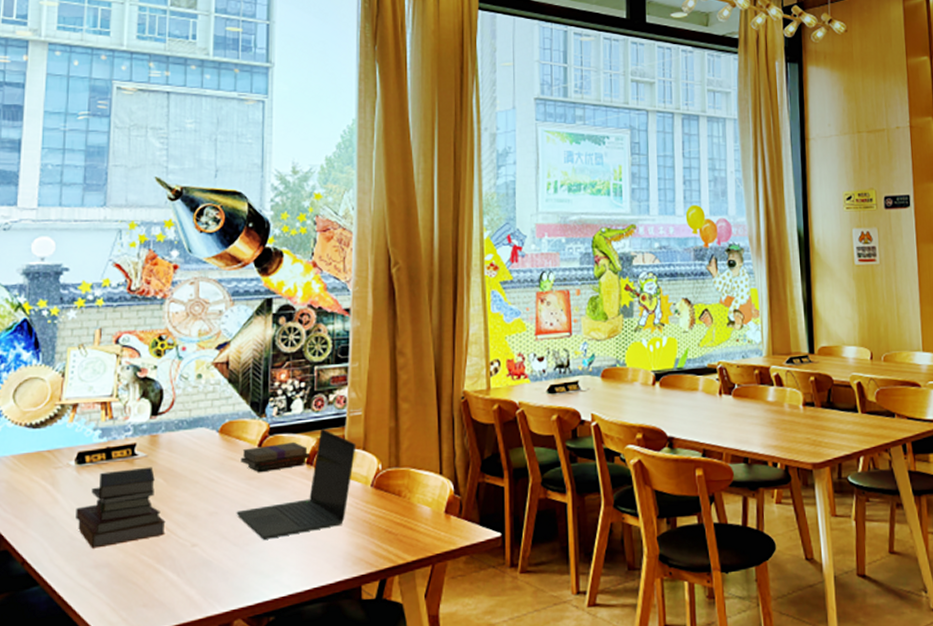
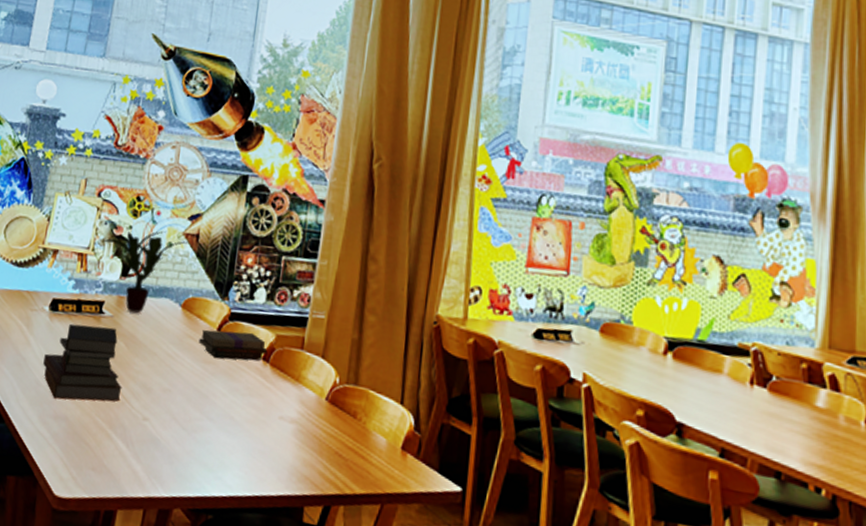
potted plant: none [126,365,218,449] -> present [103,230,188,314]
laptop: present [236,428,356,540] -> none [188,324,316,435]

